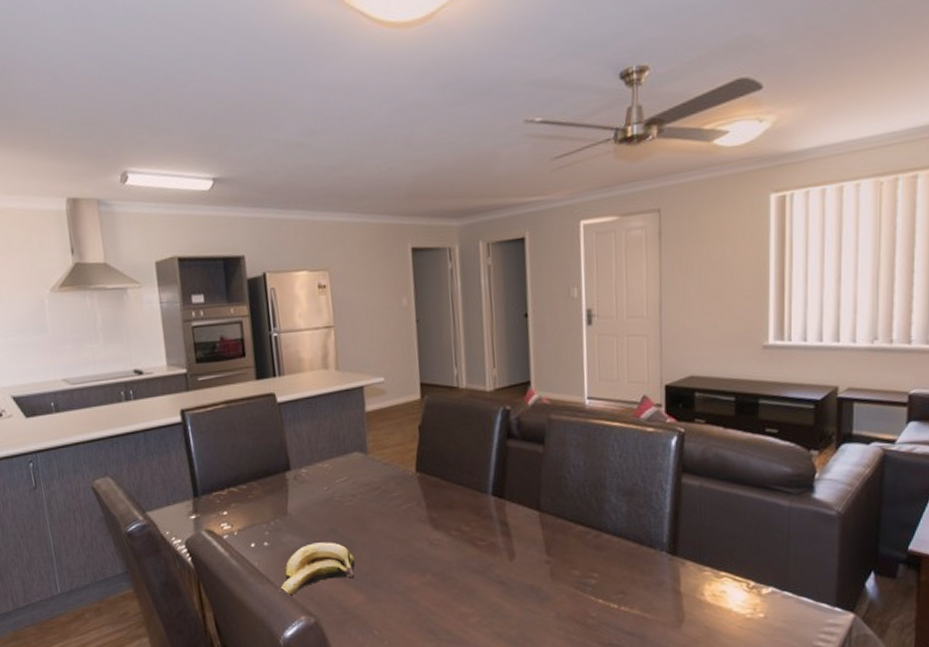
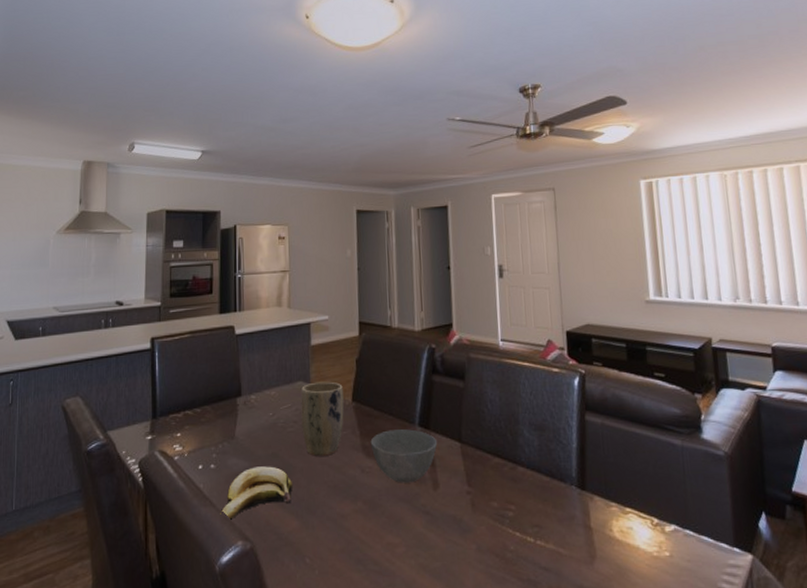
plant pot: none [357,451,408,530] -> present [300,381,344,456]
bowl: none [438,499,514,555] -> present [370,429,438,483]

